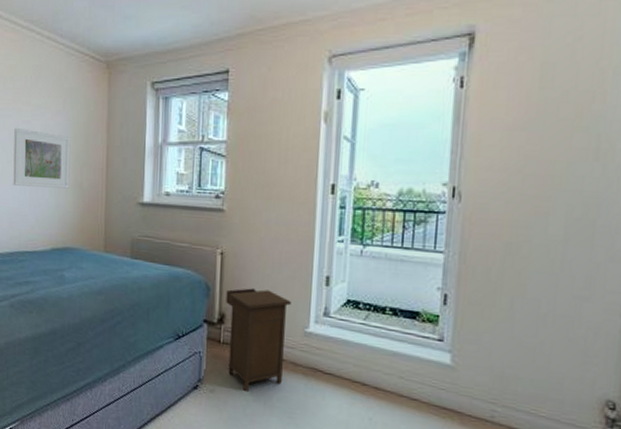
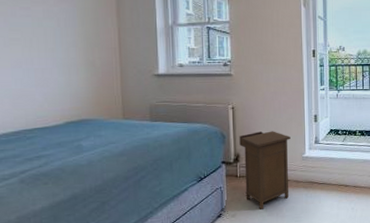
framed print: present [13,128,71,189] -> none [11,14,81,68]

